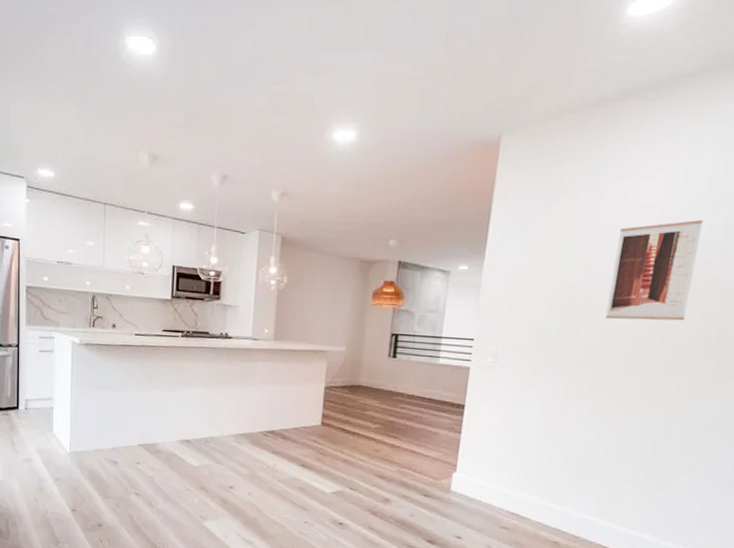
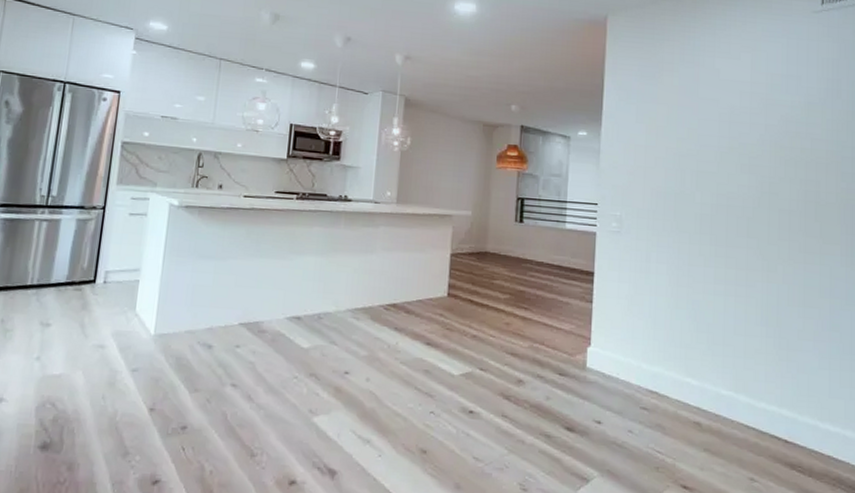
wall art: present [605,219,703,321] -> none [717,96,787,188]

